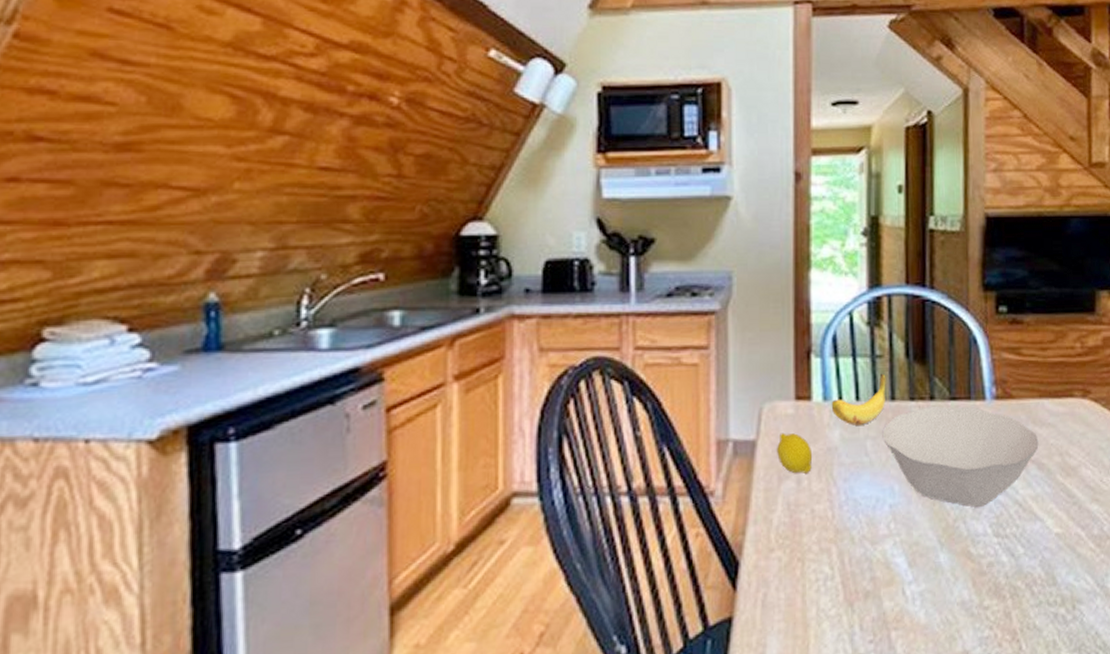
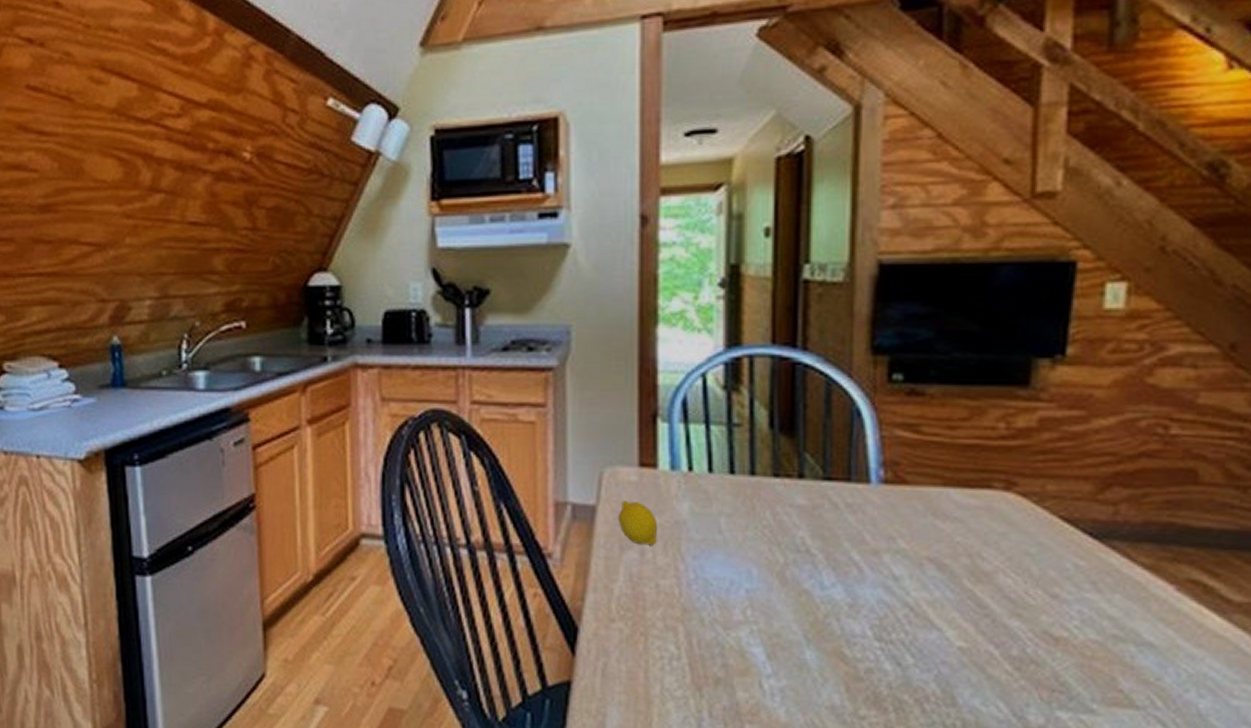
banana: present [831,373,886,426] -> none [679,444,745,500]
bowl: present [882,406,1039,507] -> none [739,486,940,605]

